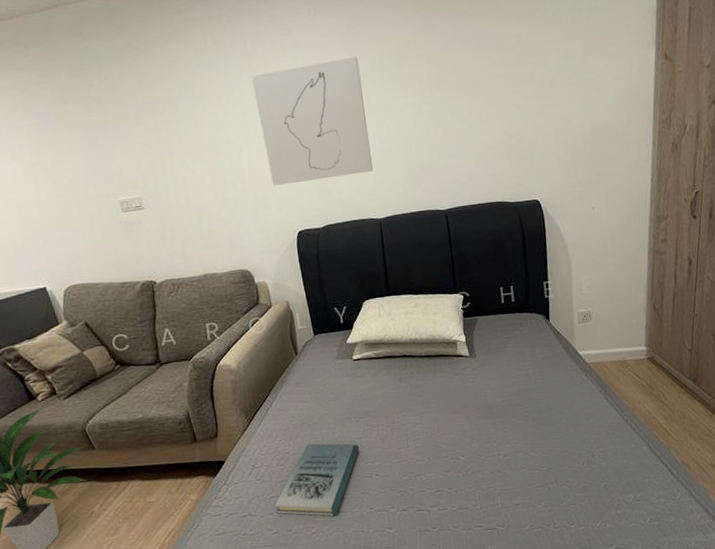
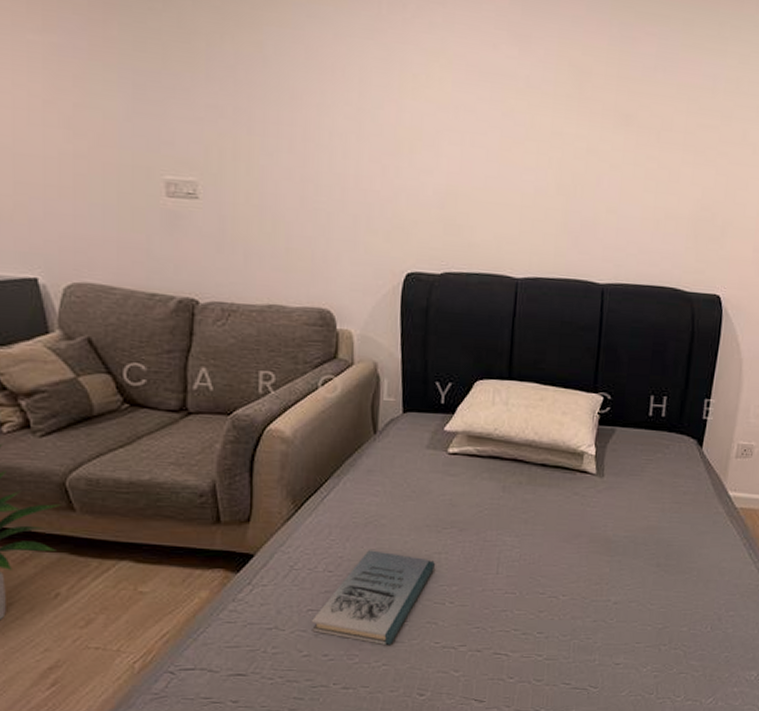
wall art: present [251,56,373,186] -> none [380,48,529,214]

